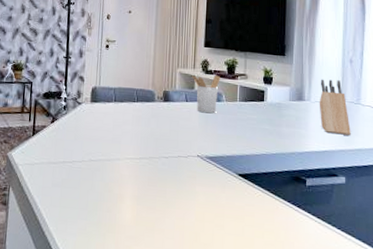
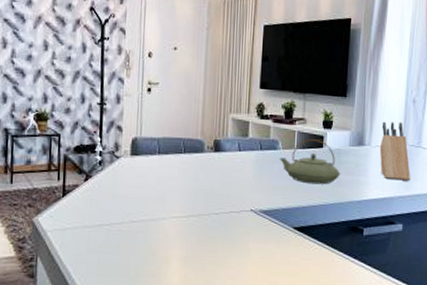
utensil holder: present [192,75,220,114] -> none [246,120,277,163]
teapot: none [223,93,282,136] -> present [279,139,341,185]

